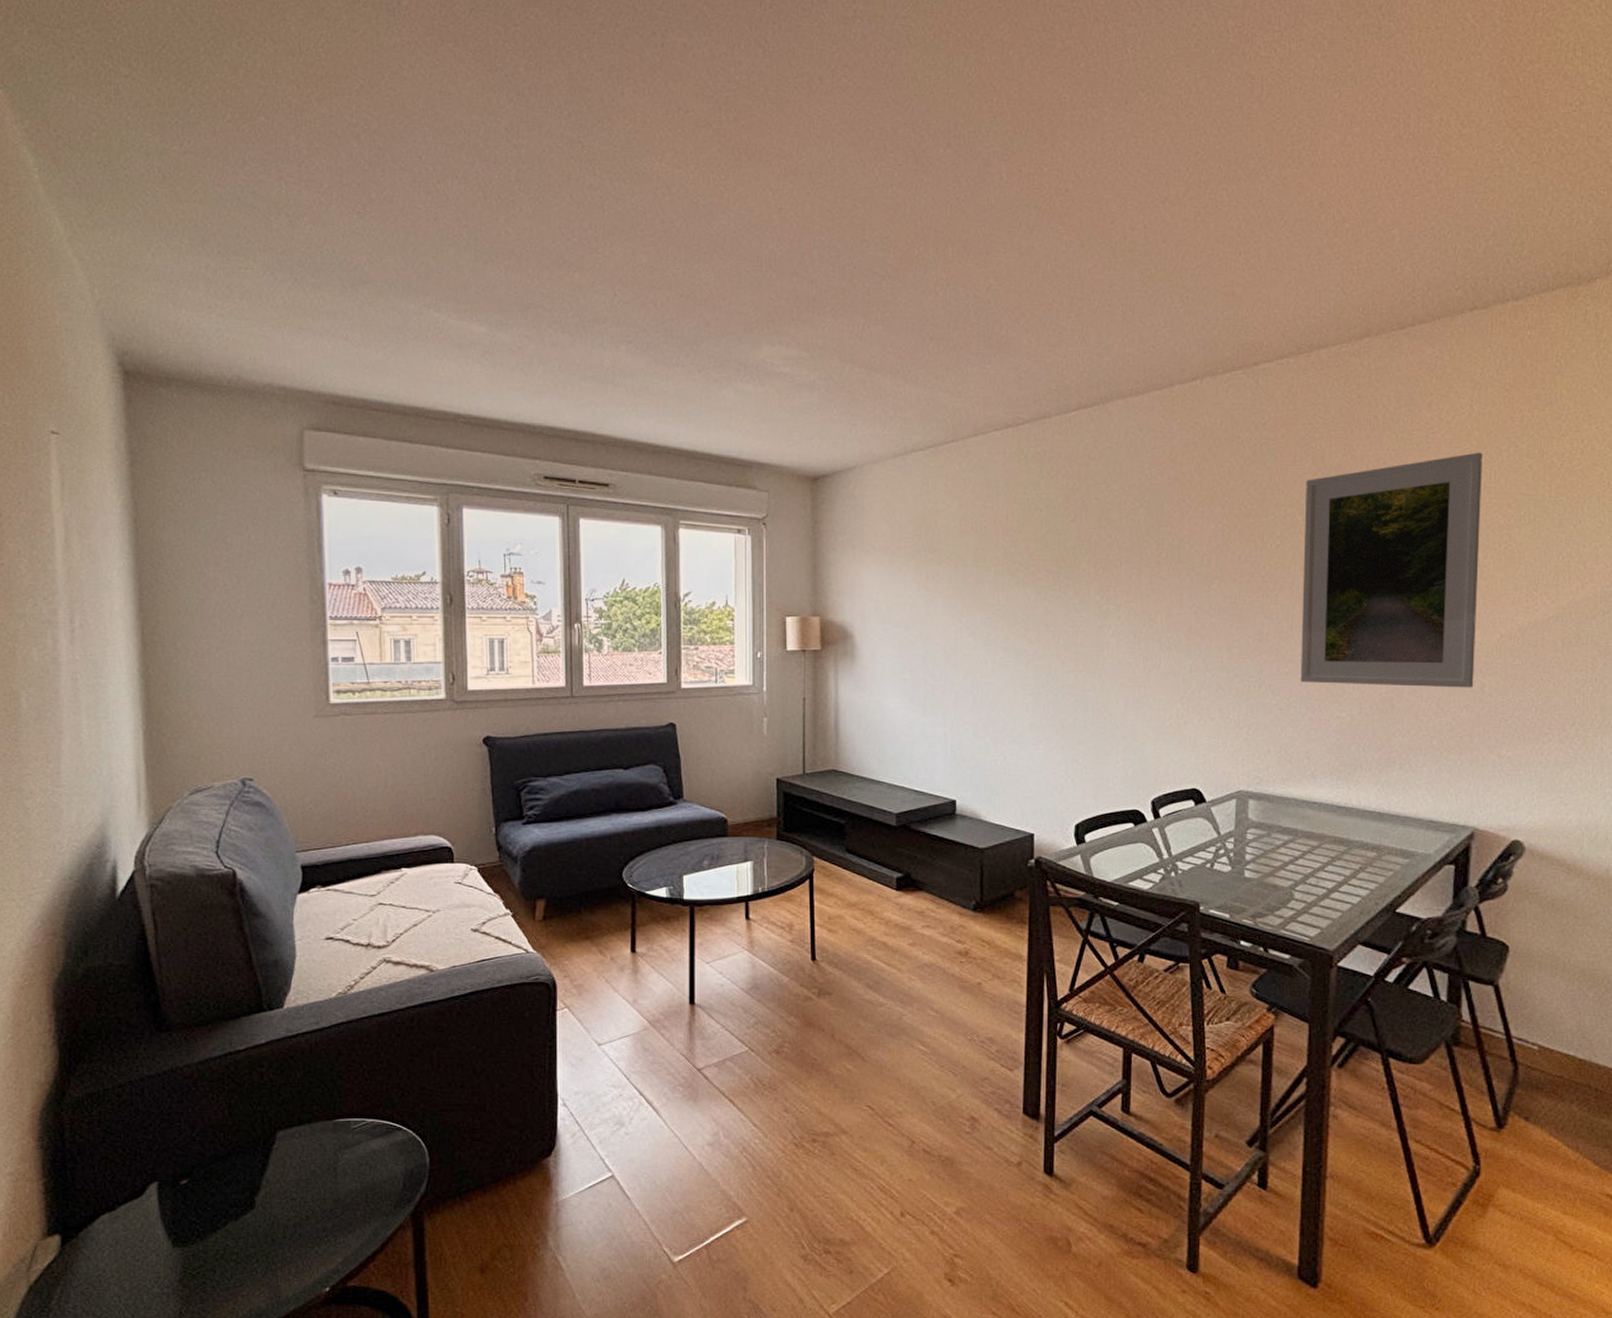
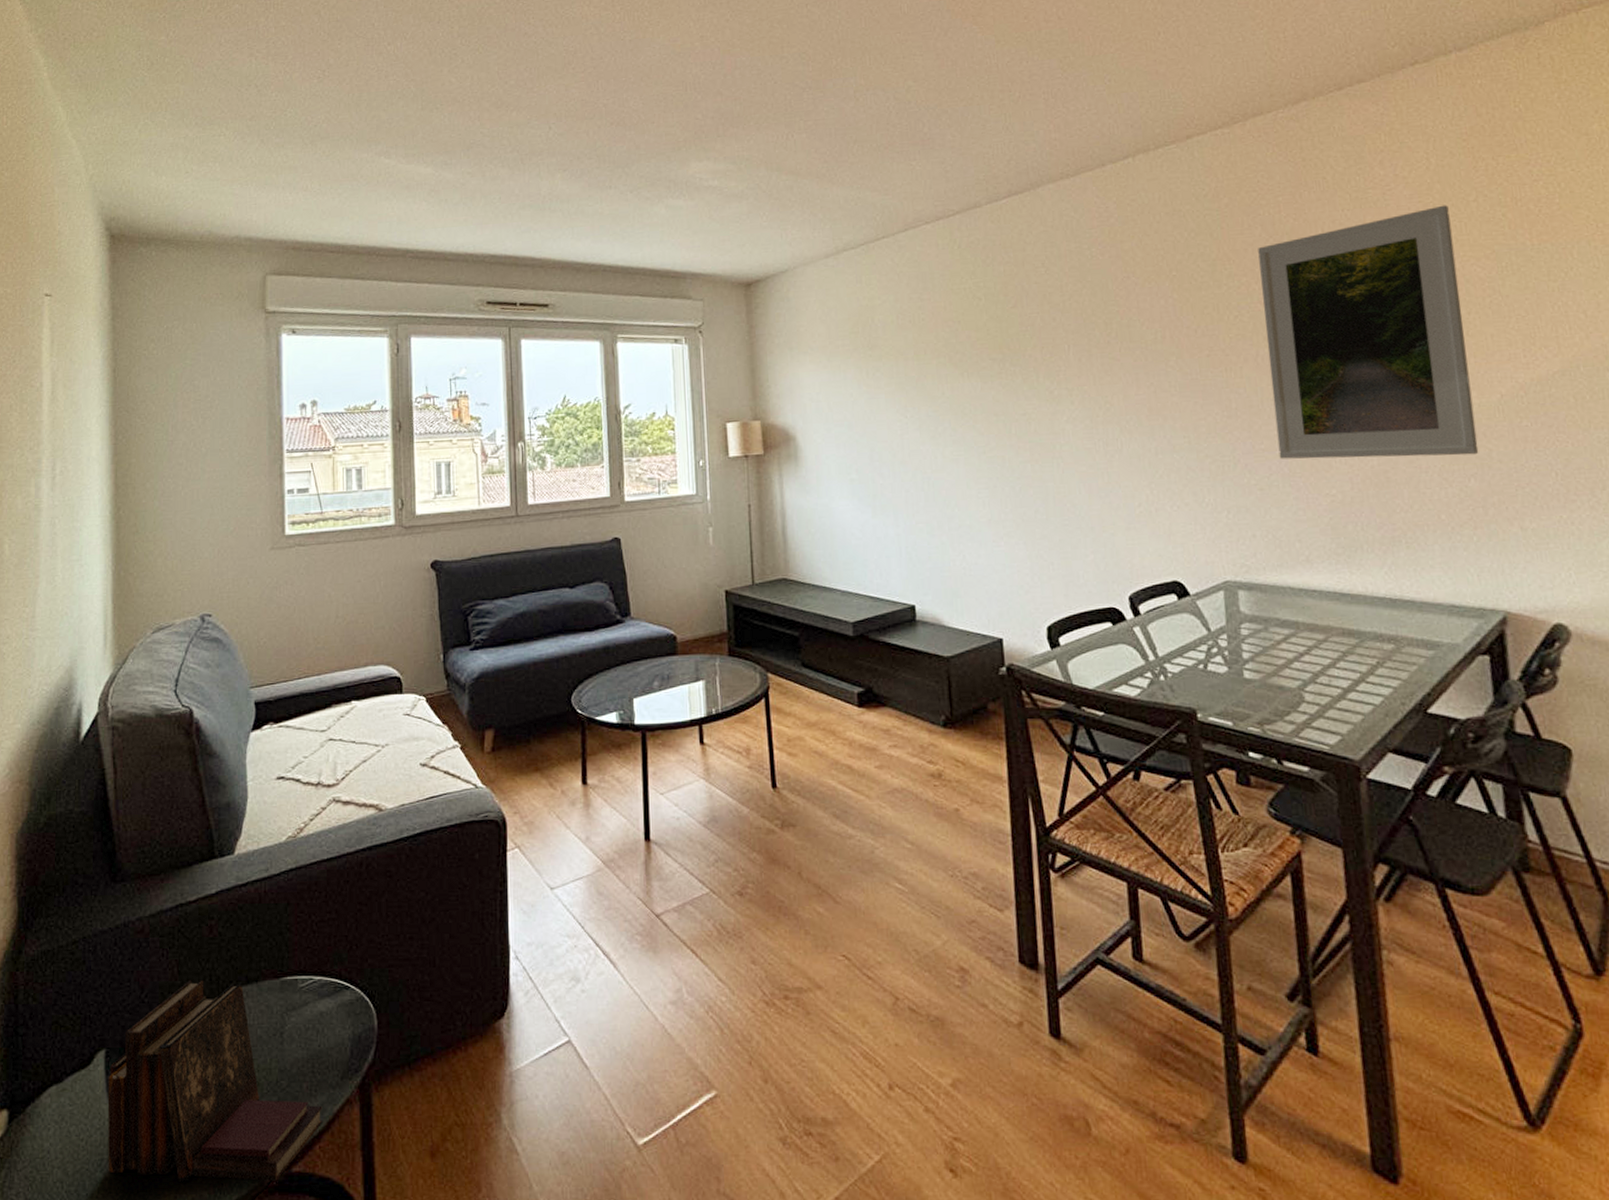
book: none [161,1121,377,1295] -> present [107,980,323,1182]

